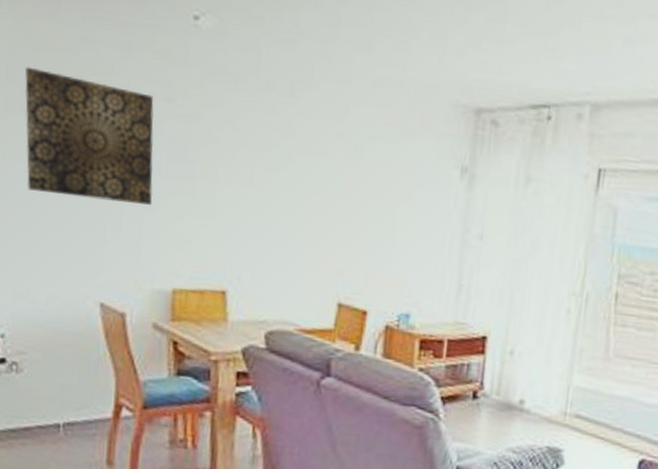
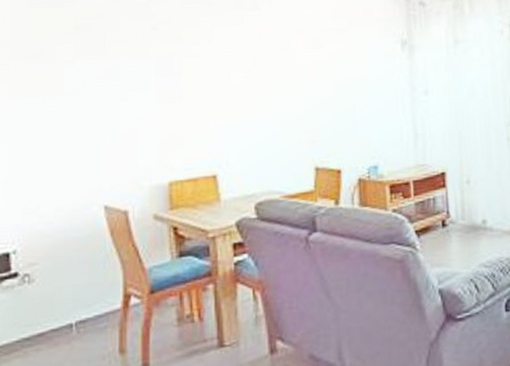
wall art: present [24,67,154,205] -> none [27,21,146,121]

